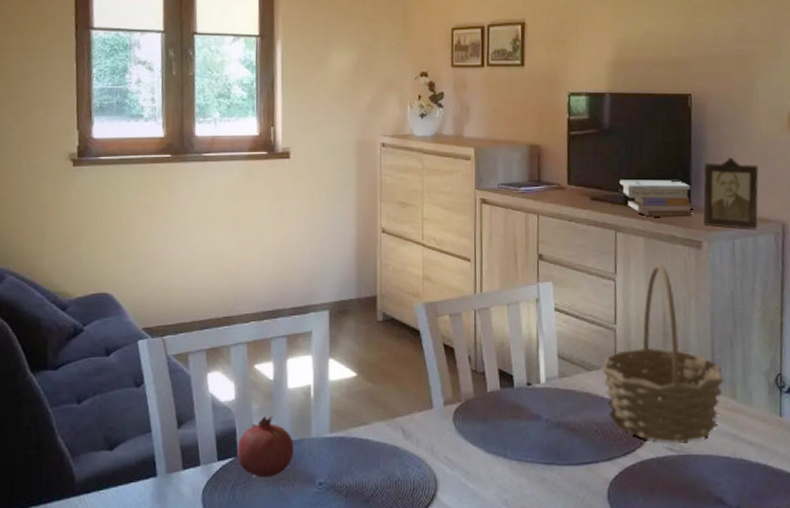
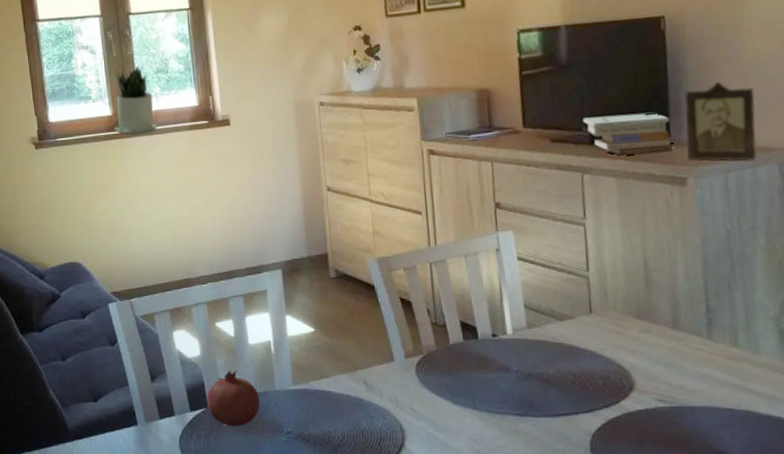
planter: none [165,88,213,160] -> present [114,66,158,136]
basket: present [602,264,724,444] -> none [576,205,722,395]

